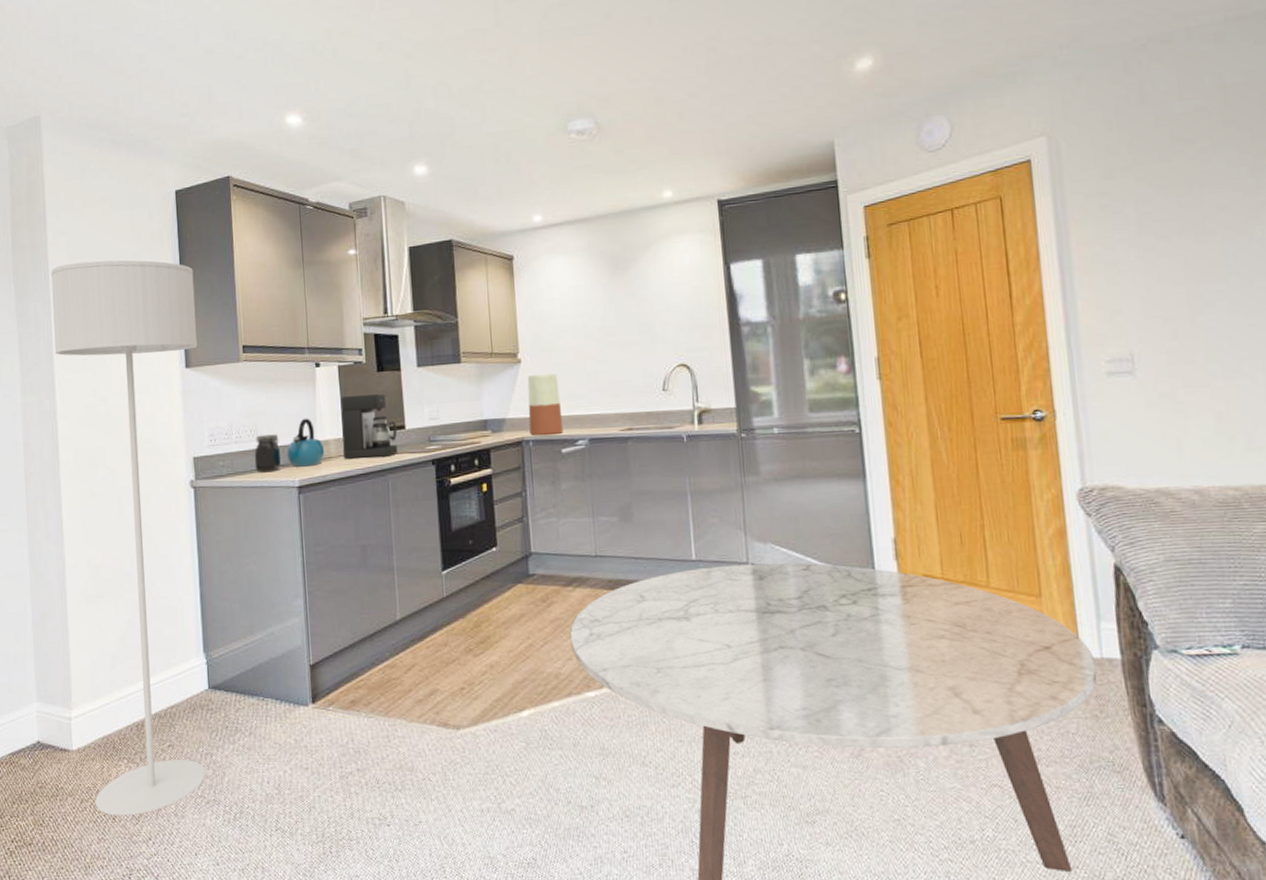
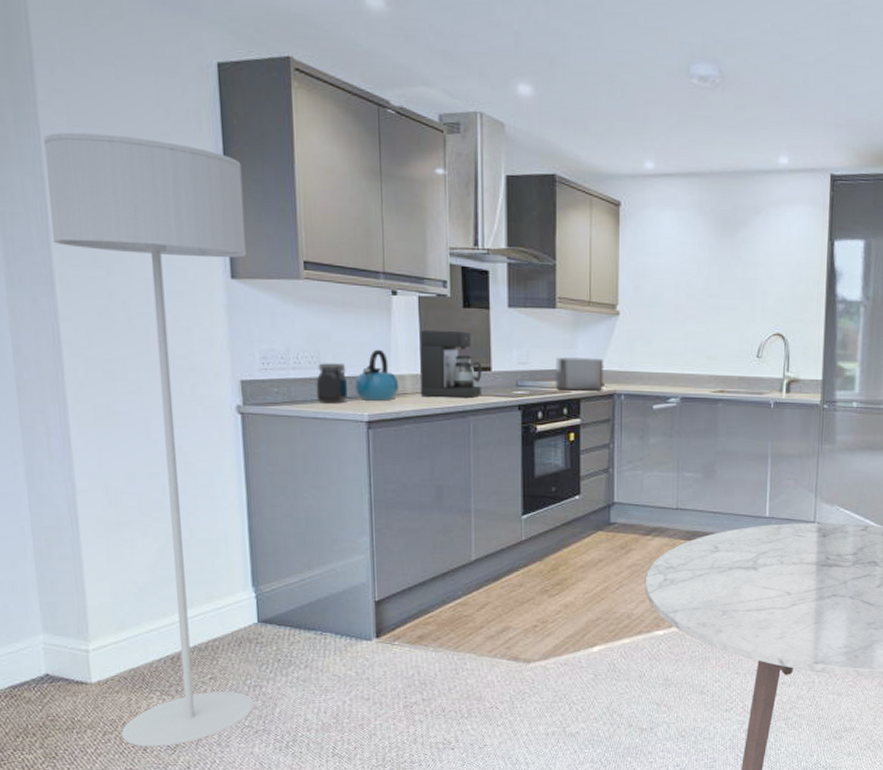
toaster: none [464,406,514,442] -> present [556,356,606,391]
vase: present [527,374,564,437] -> none [622,329,657,391]

